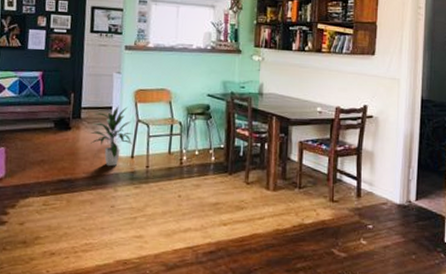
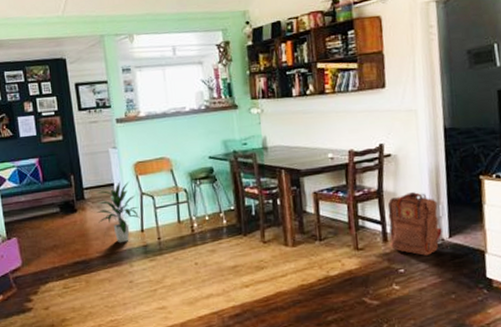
backpack: none [362,153,410,215] -> present [387,192,442,256]

